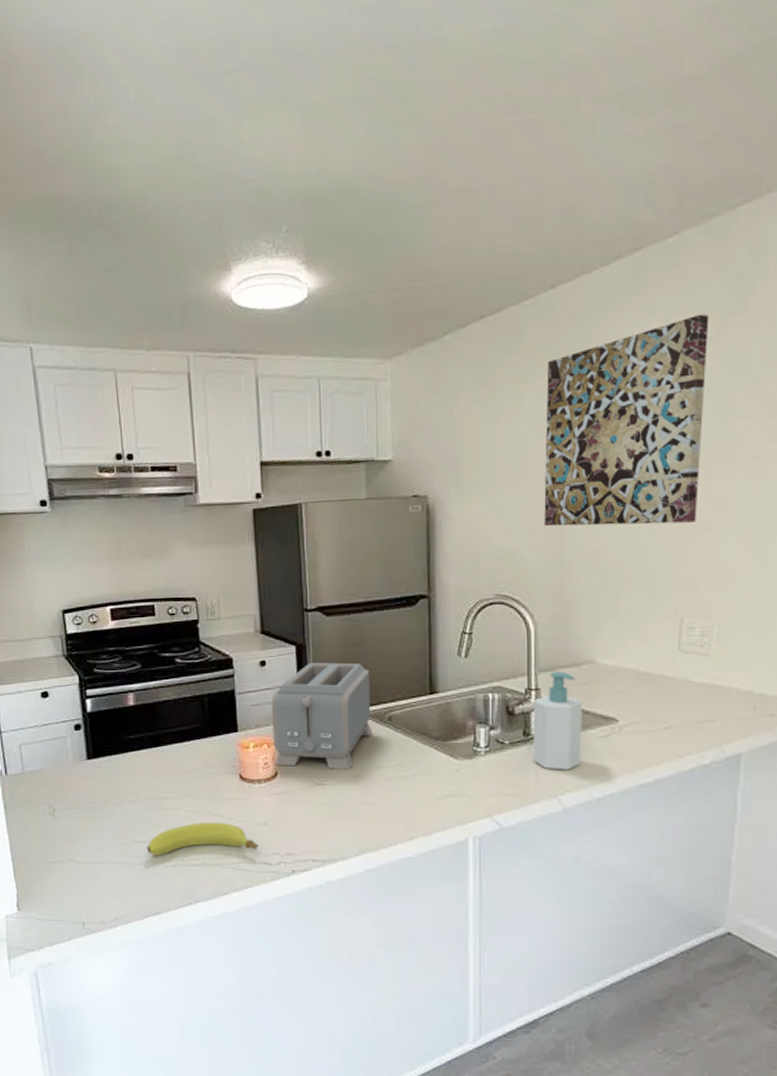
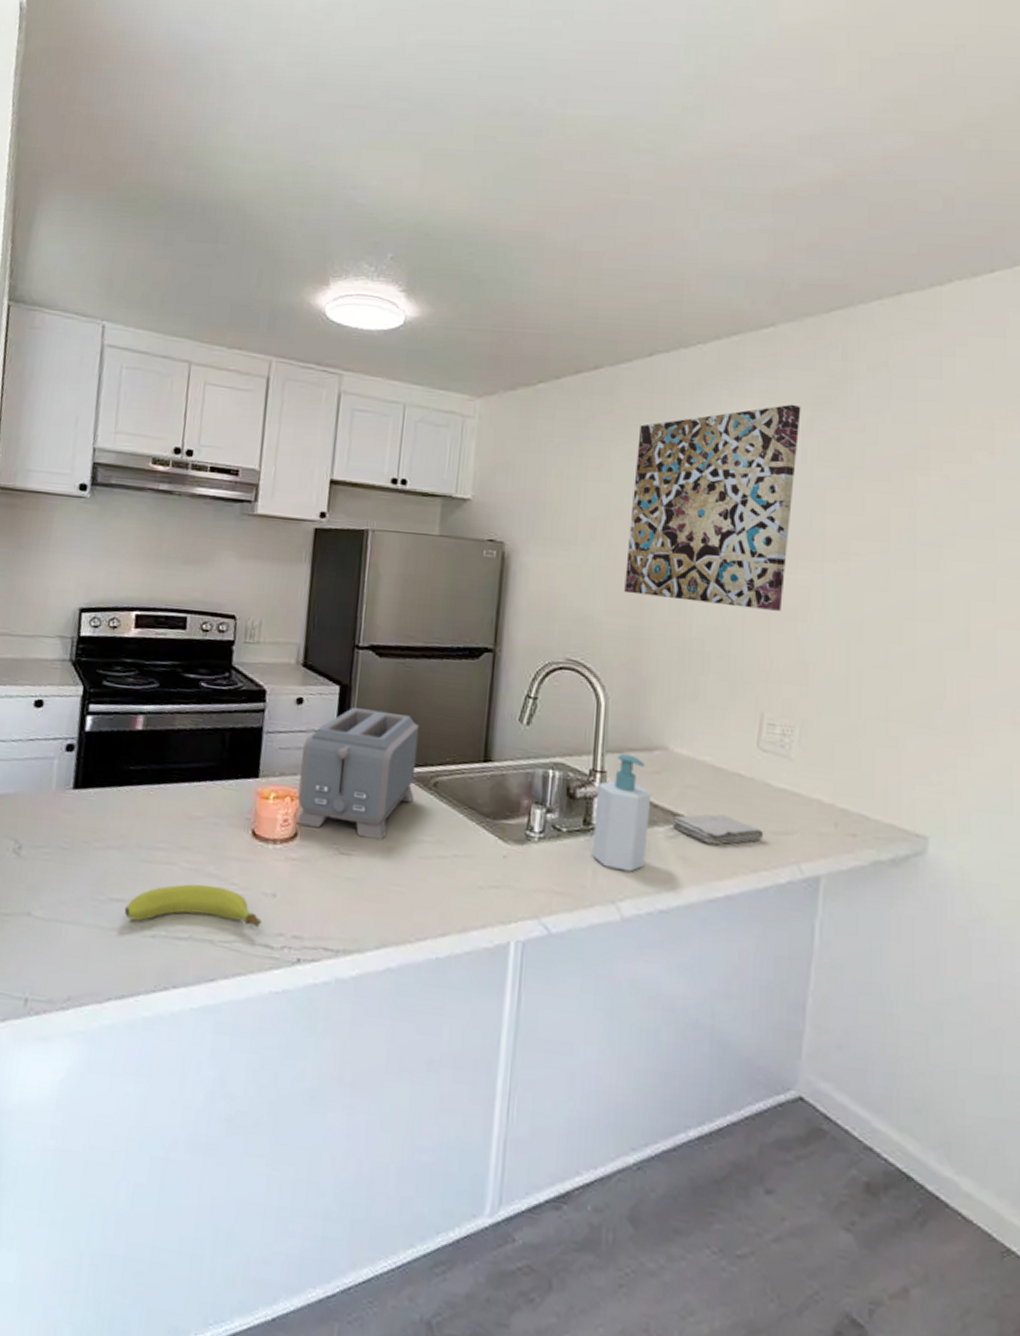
washcloth: none [603,713,688,739] -> present [672,814,764,845]

